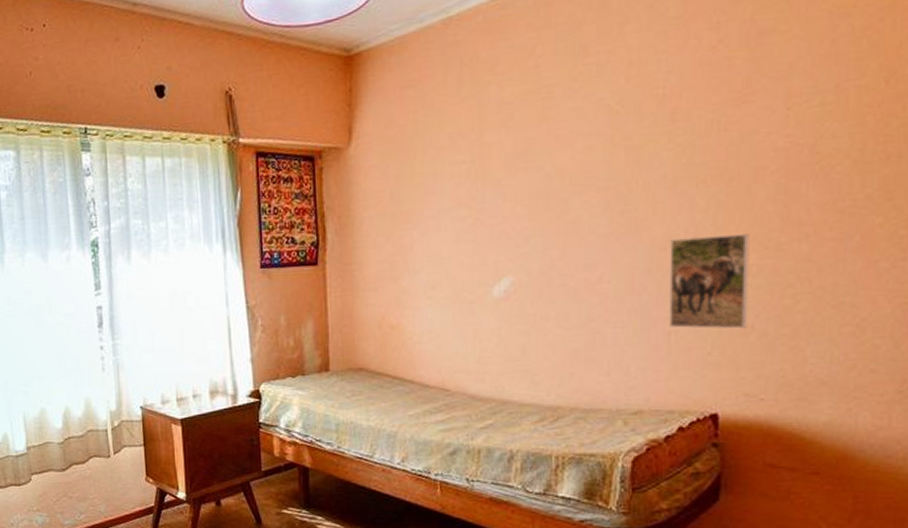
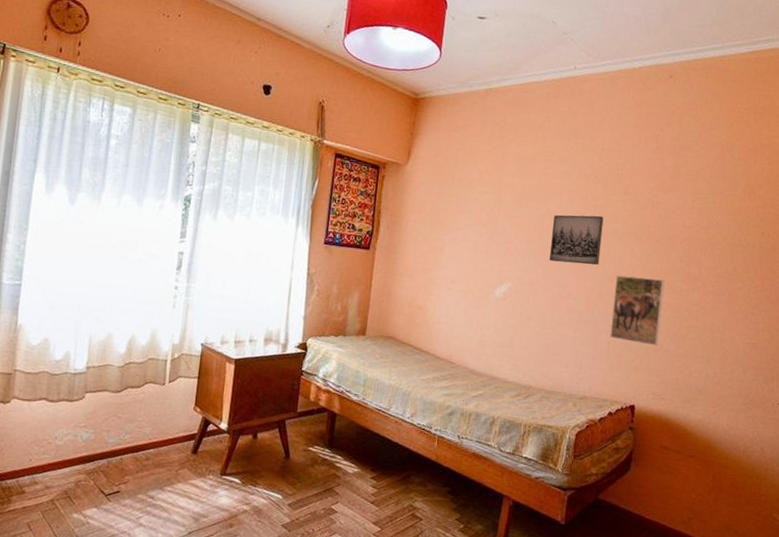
wall art: none [566,160,642,236] -> present [550,214,604,265]

